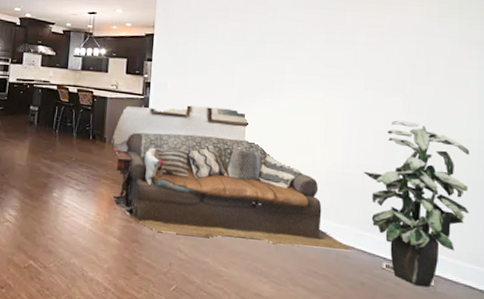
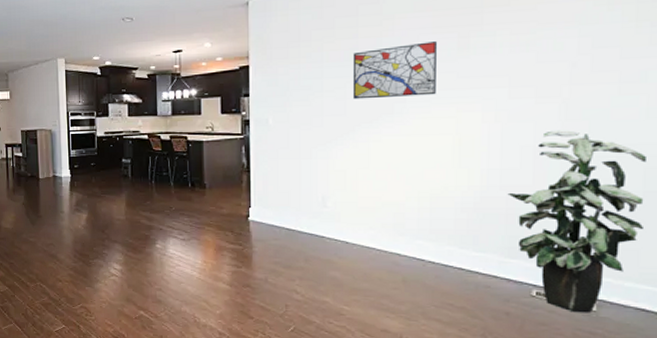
sofa: present [111,105,352,251] -> none [212,139,494,281]
wall art: none [240,33,310,79] -> present [352,41,437,100]

